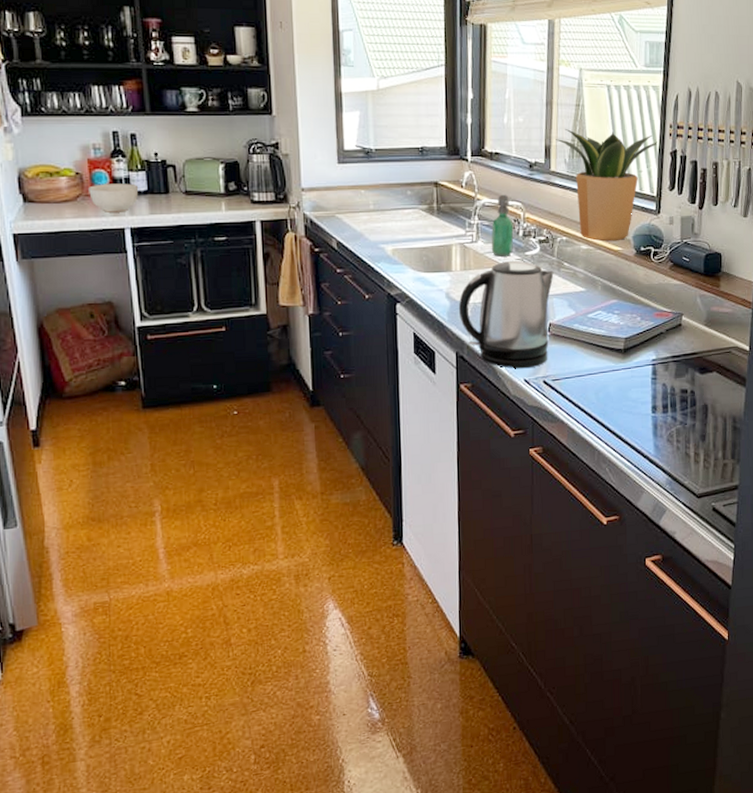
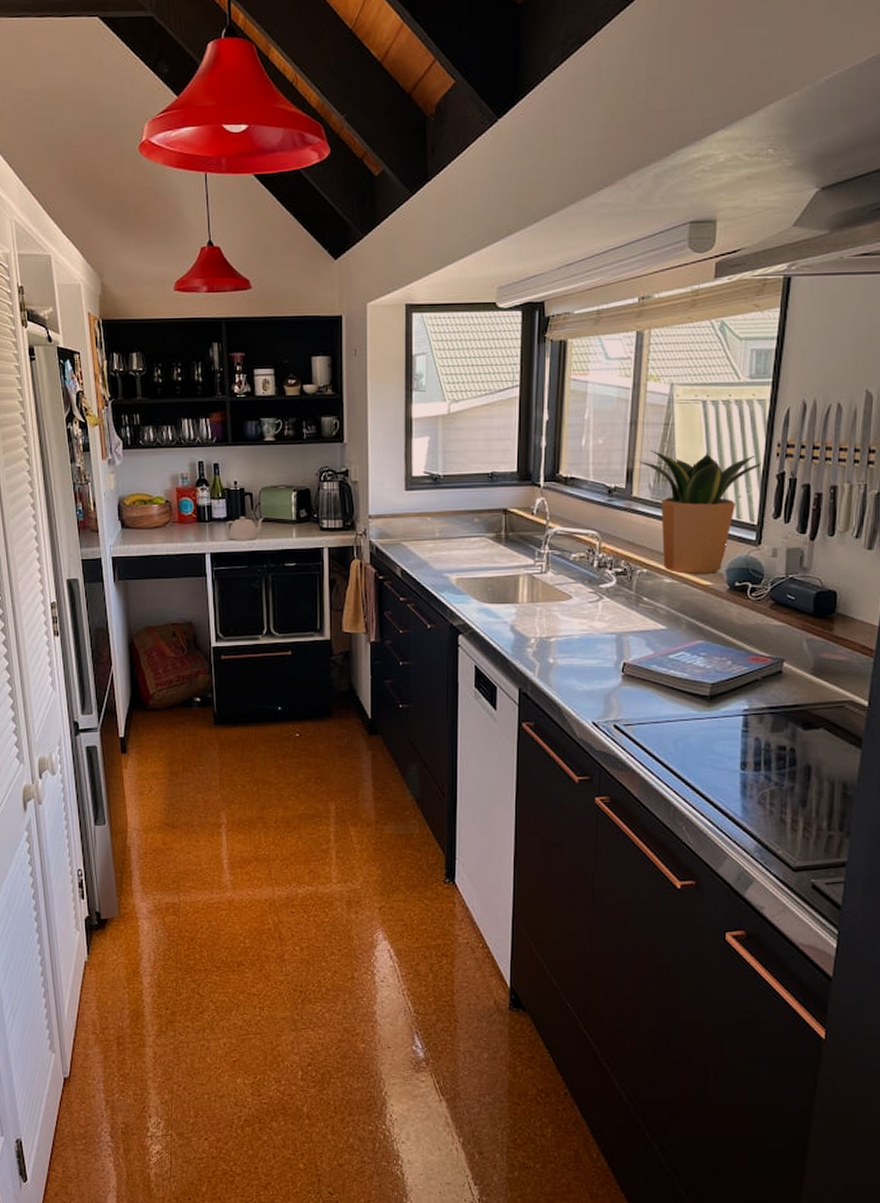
bowl: present [87,183,139,212] -> none [175,511,219,538]
teapot: none [146,188,190,216] -> present [224,516,264,542]
kettle: present [458,261,554,369] -> none [523,594,631,711]
soap dispenser: present [491,194,514,257] -> none [561,522,588,589]

